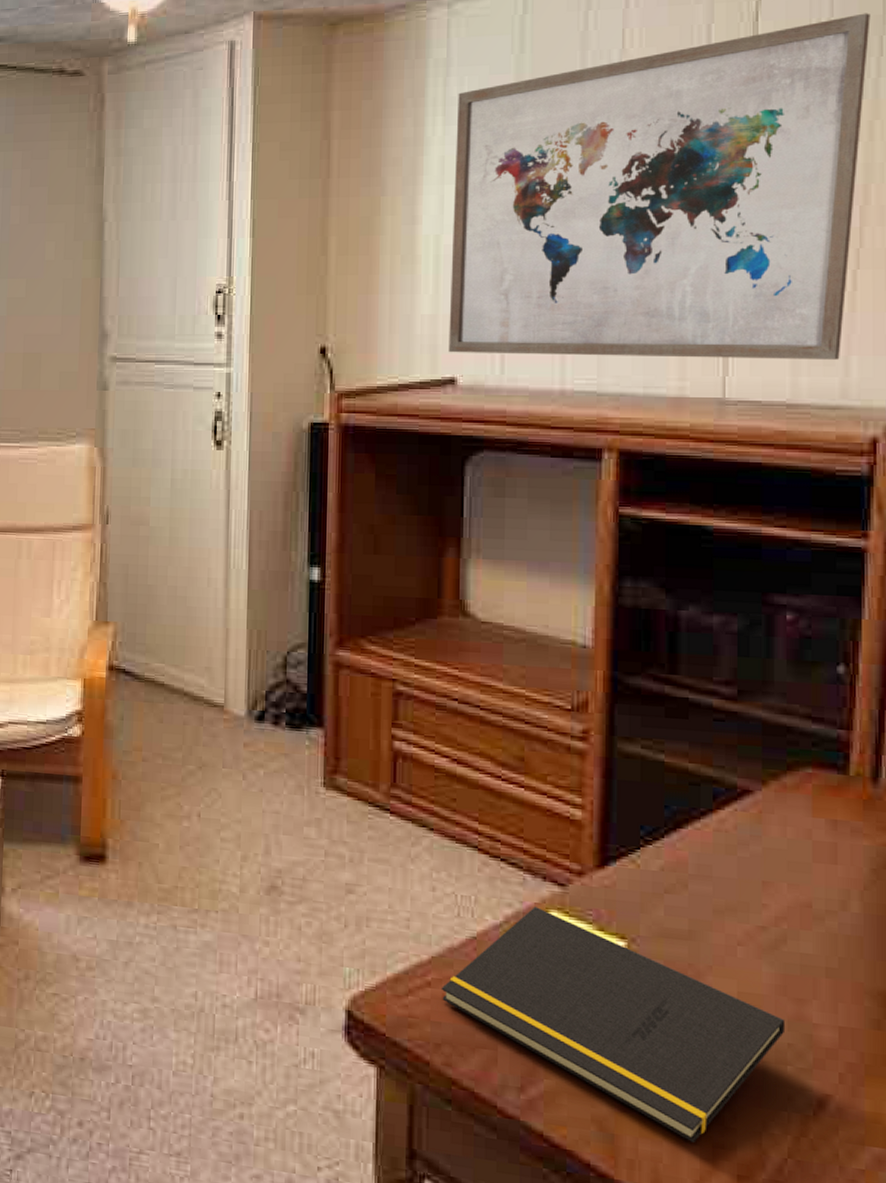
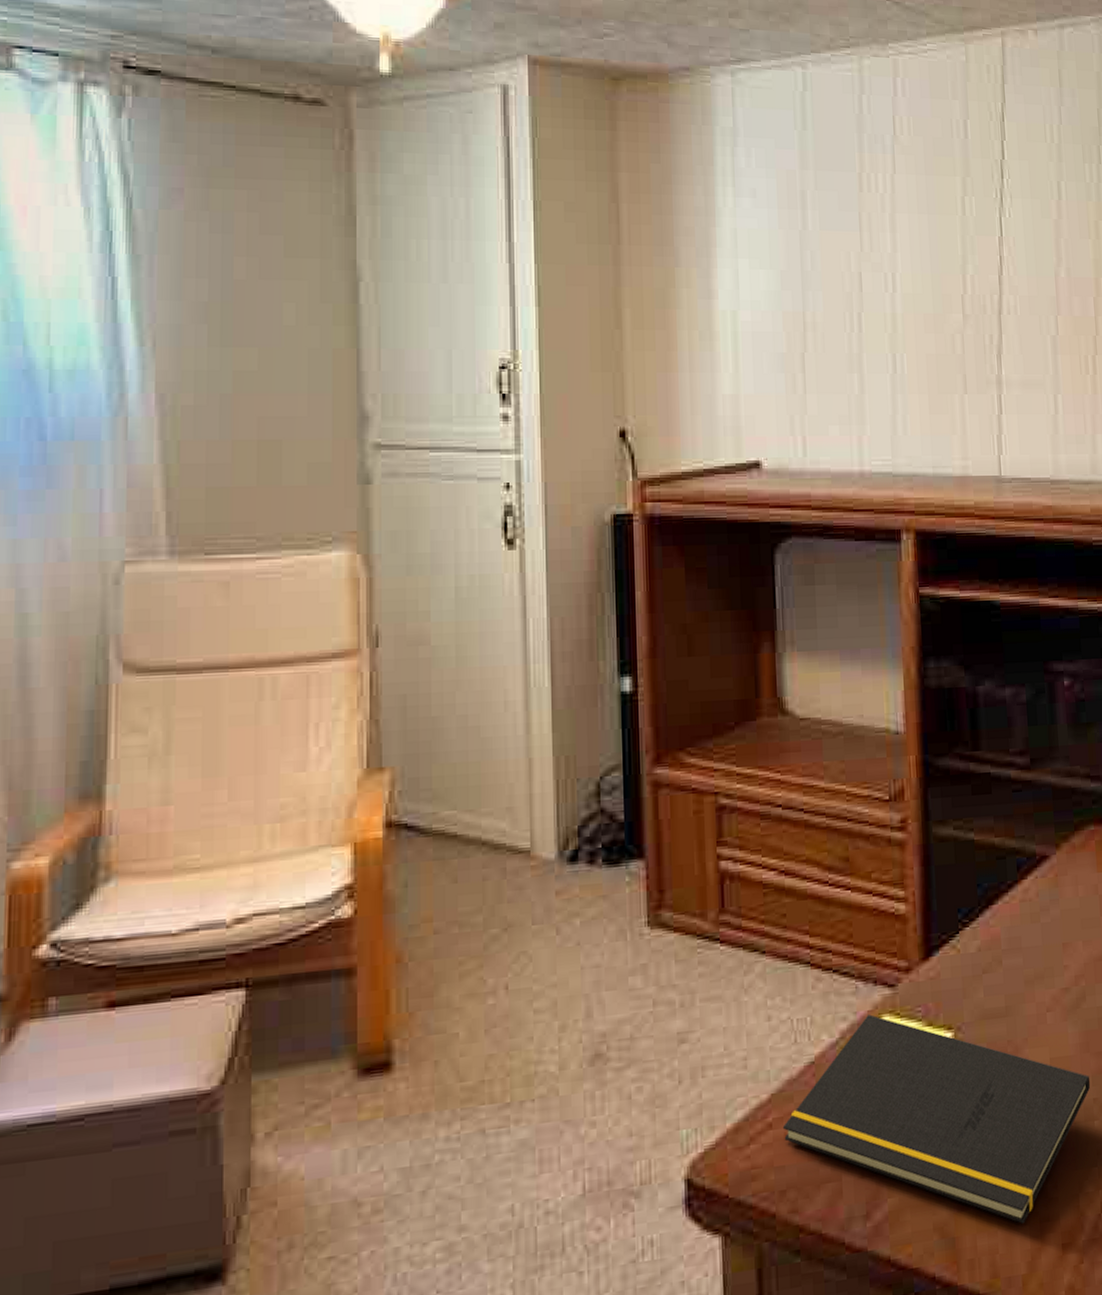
wall art: present [448,13,871,360] -> none [746,124,1090,438]

